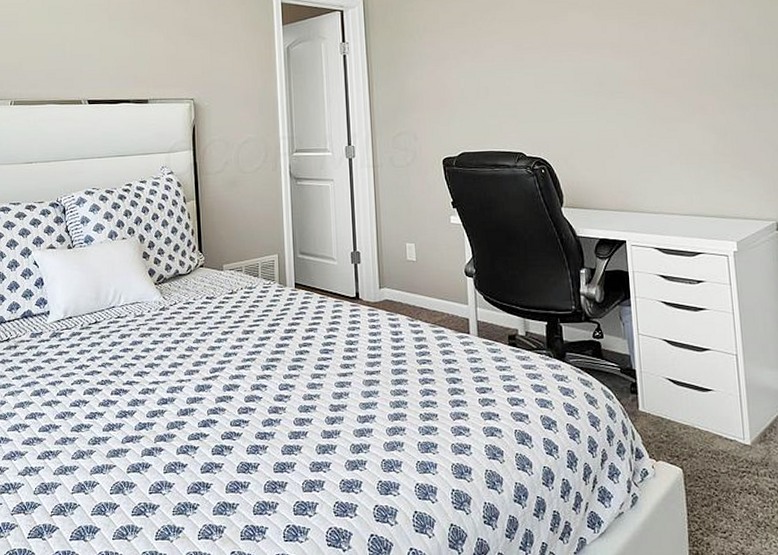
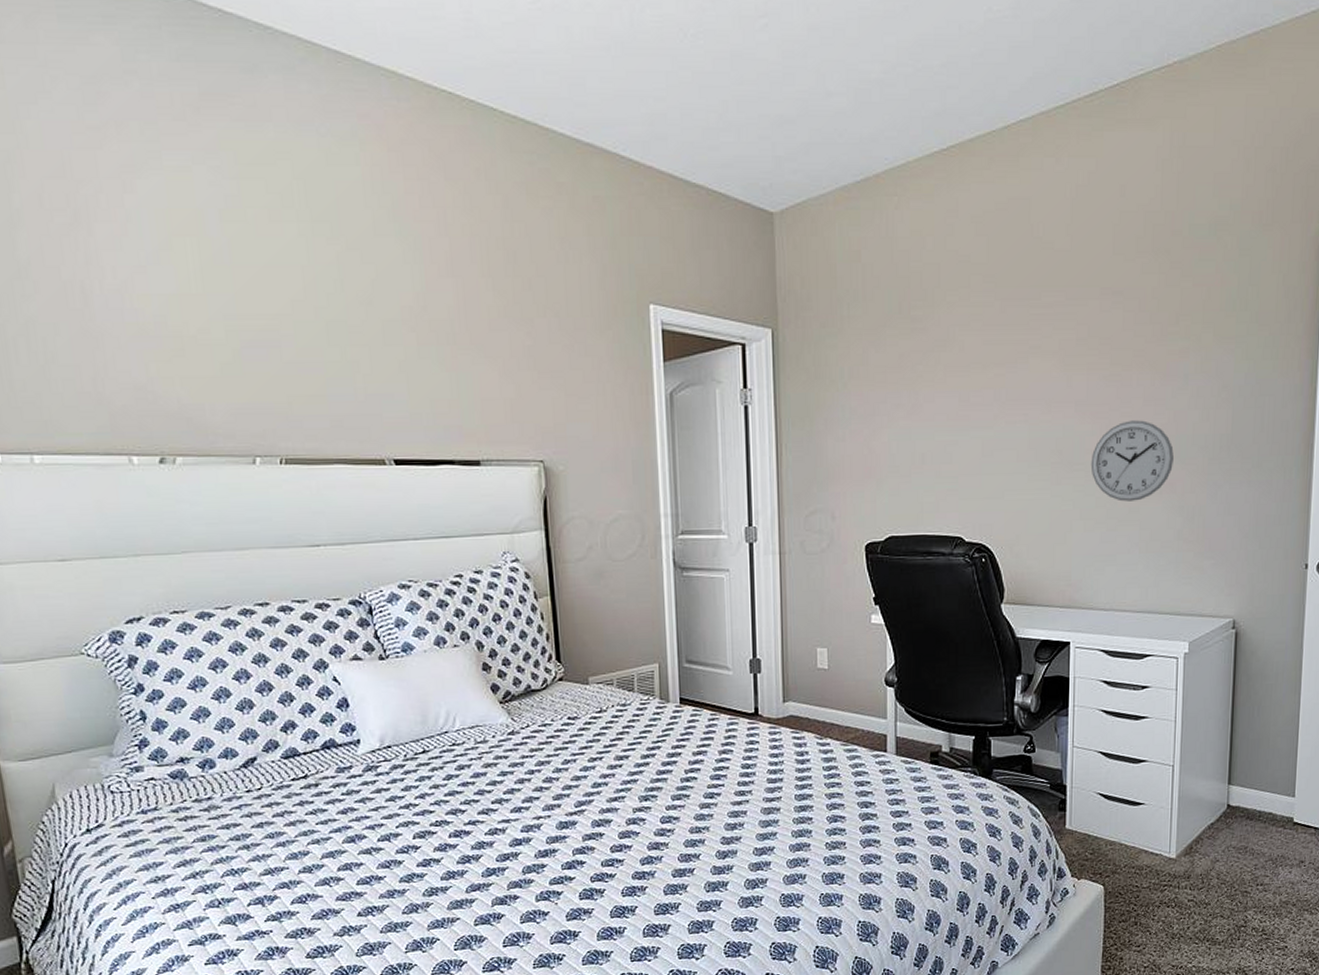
wall clock: none [629,57,702,122] -> present [1090,420,1174,502]

